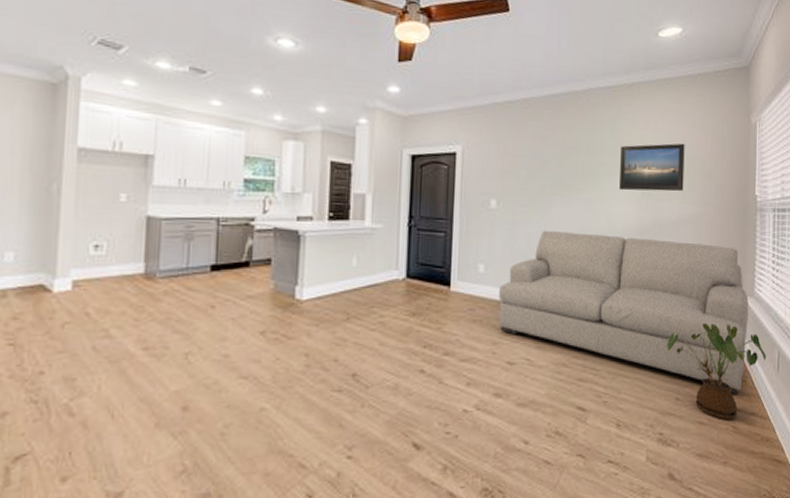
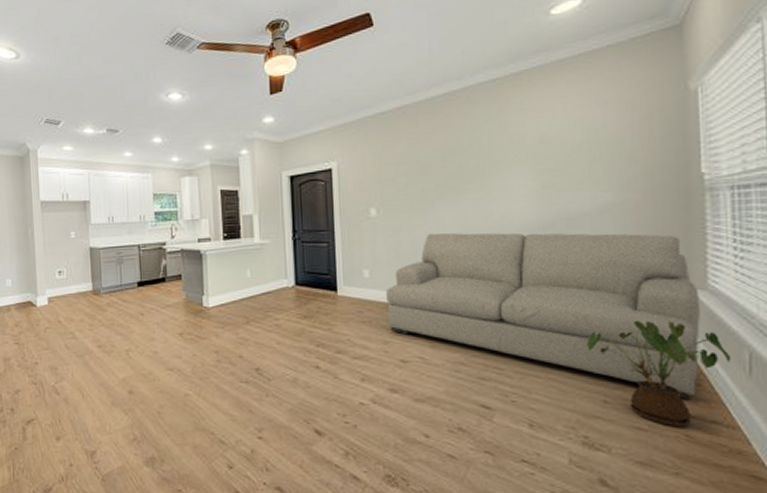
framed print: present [619,143,685,192] -> none [512,125,597,186]

